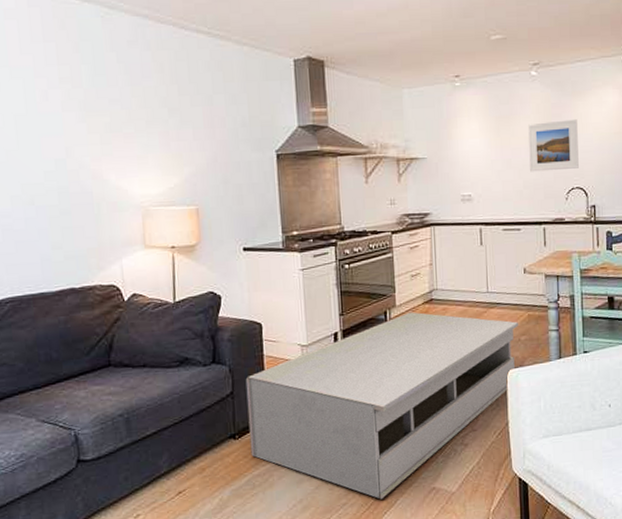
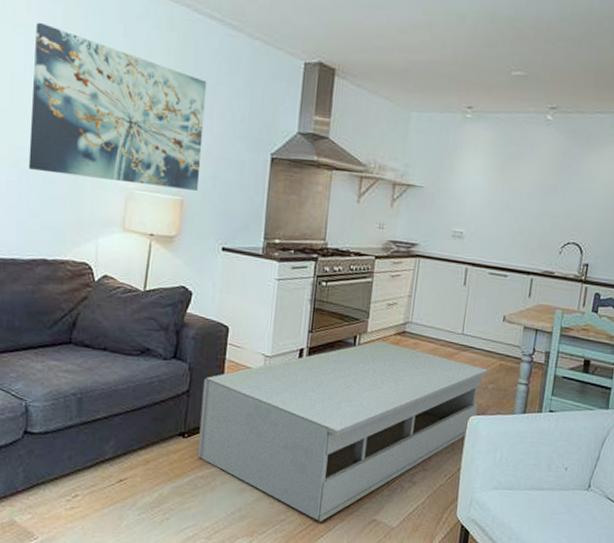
wall art: none [31,62,212,205] -> present [28,22,207,191]
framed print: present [527,119,579,172] -> none [528,169,586,223]

